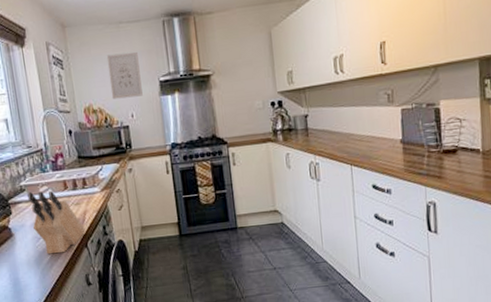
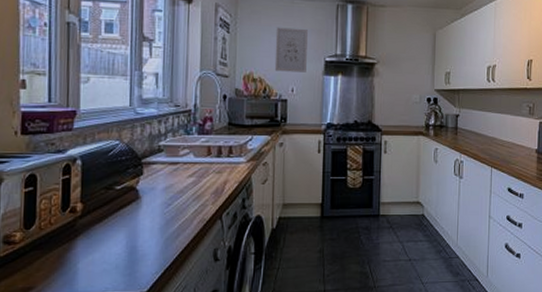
knife block: present [27,190,86,255] -> none [165,152,223,223]

